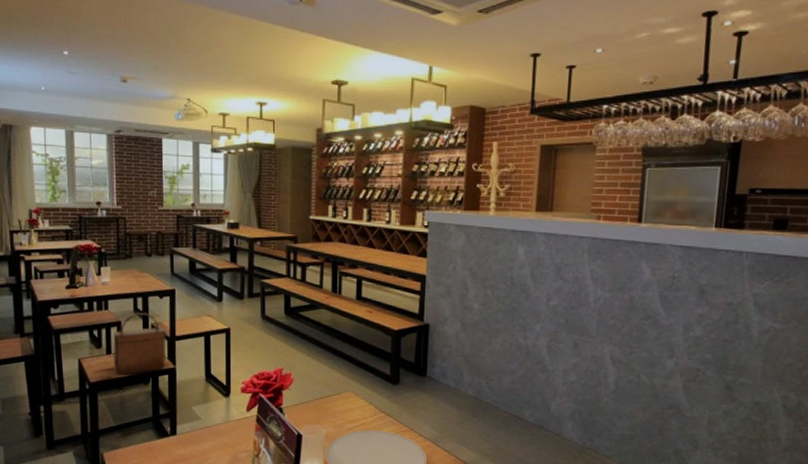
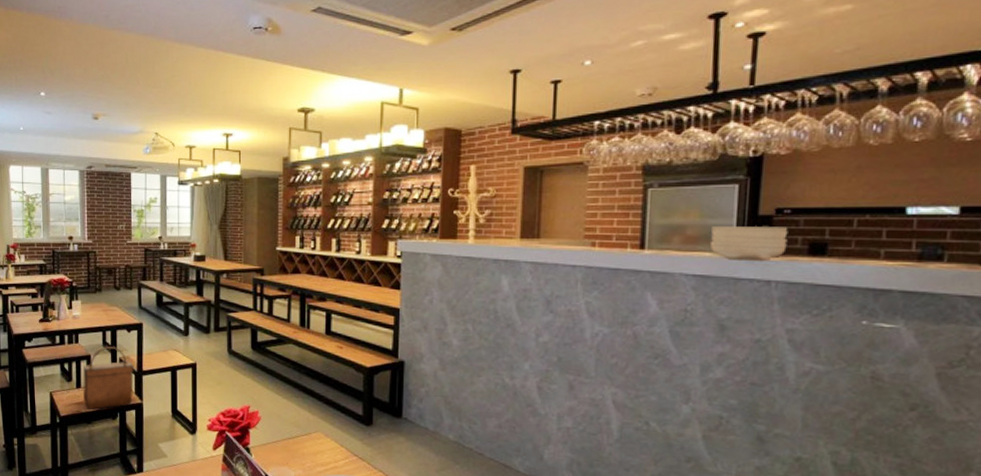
bowl: none [695,203,759,235] -> present [709,226,788,262]

